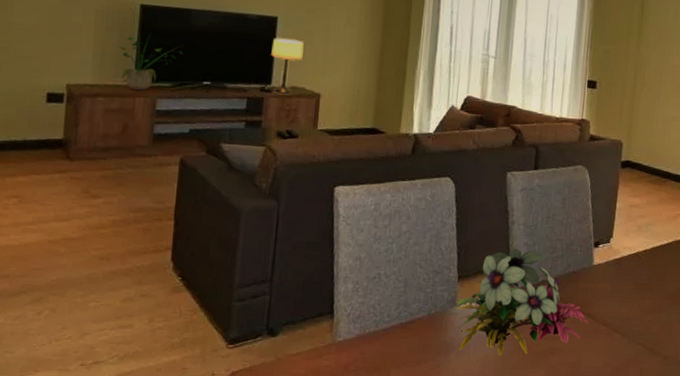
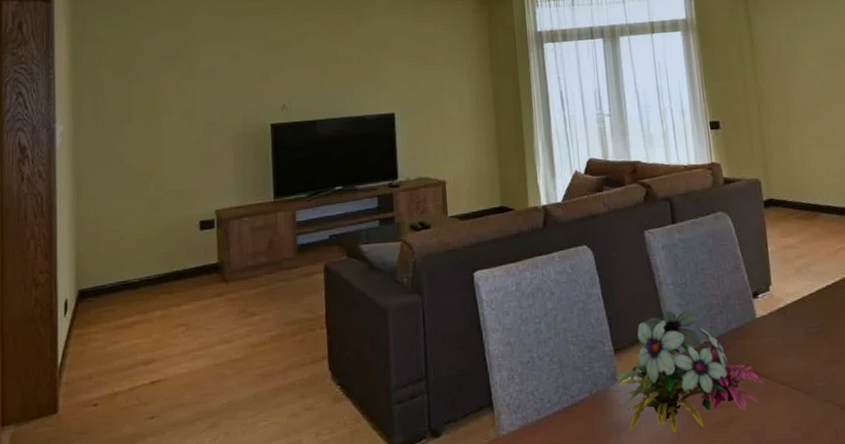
potted plant: present [118,32,185,91] -> none [256,149,315,206]
table lamp: present [271,38,304,94] -> none [393,132,423,187]

